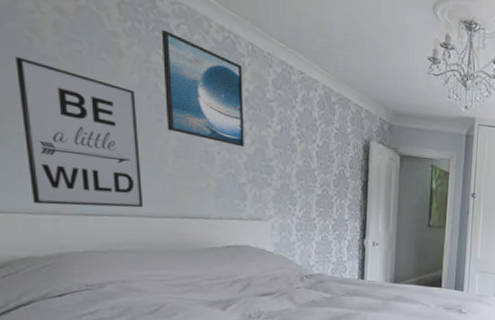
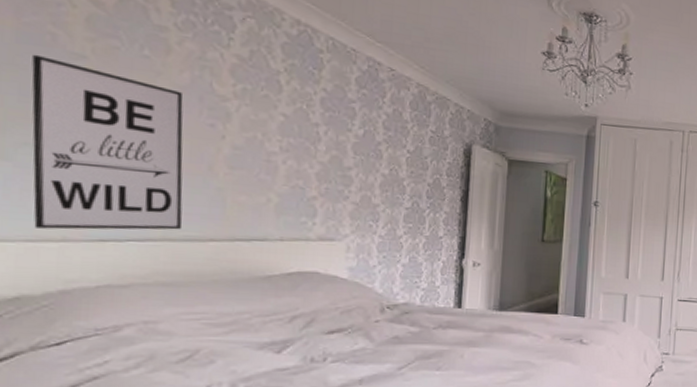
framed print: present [161,29,244,147] -> none [220,23,320,155]

